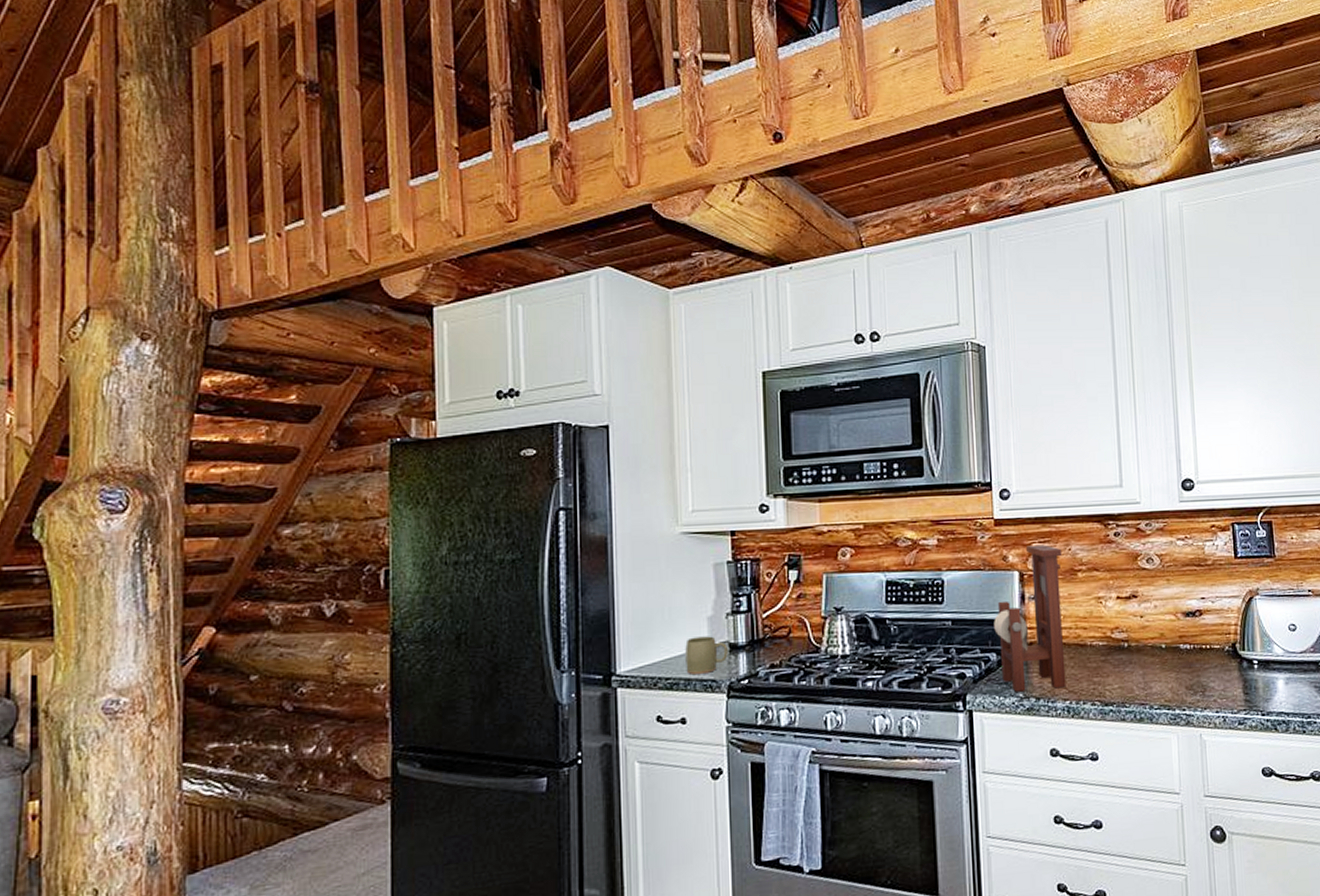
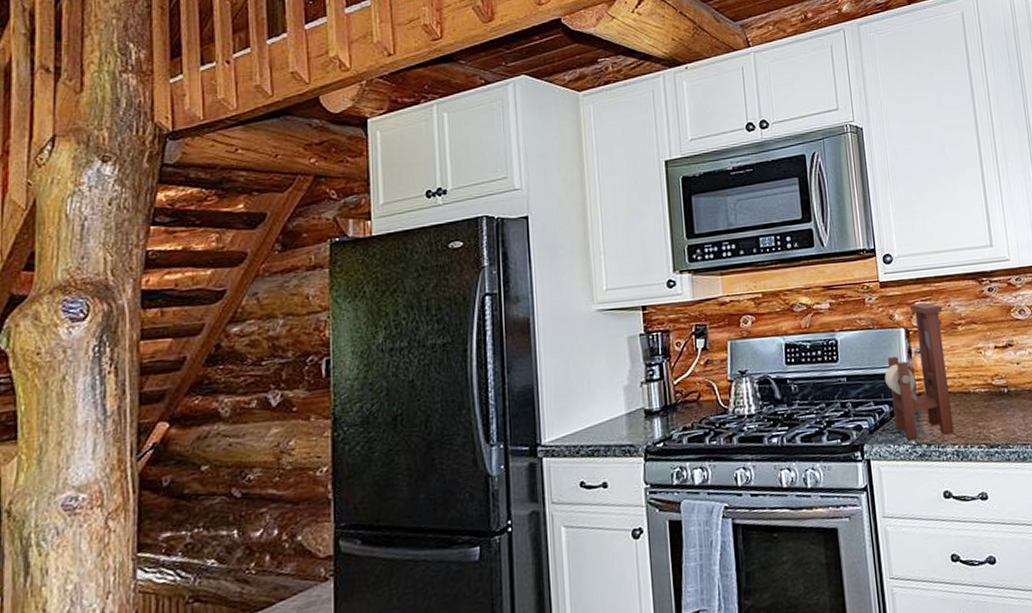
mug: present [685,636,728,674] -> none [604,404,644,441]

